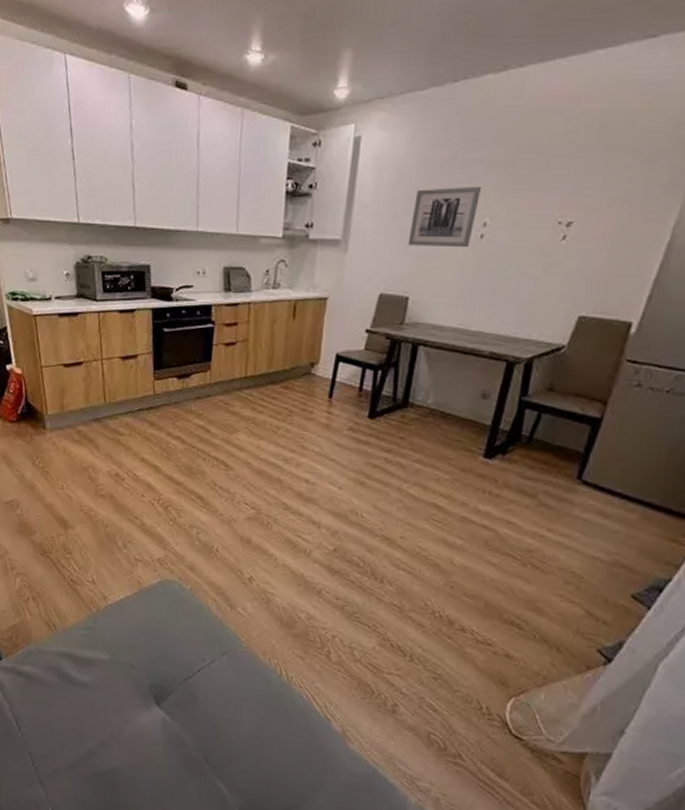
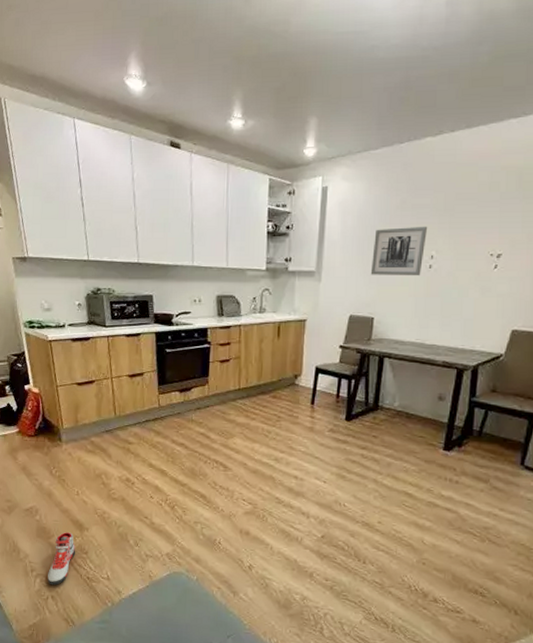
sneaker: none [28,529,59,586] -> present [48,532,75,586]

